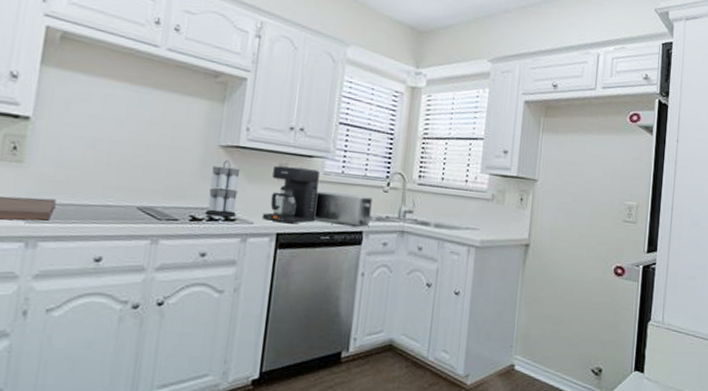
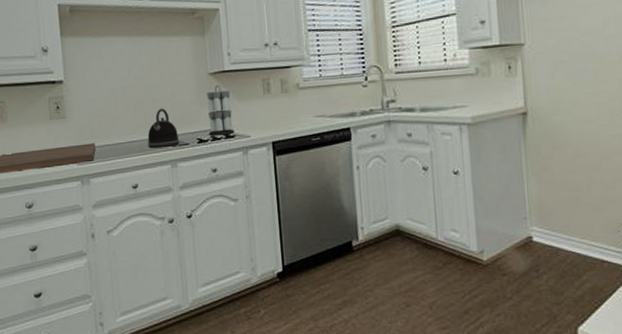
kettle: none [125,173,168,220] -> present [147,108,180,149]
coffee maker: present [262,165,320,224] -> none [256,78,304,132]
toaster: present [314,191,373,228] -> none [300,93,355,126]

